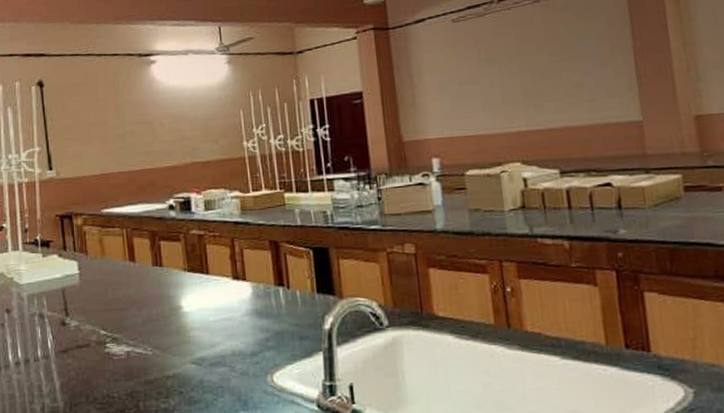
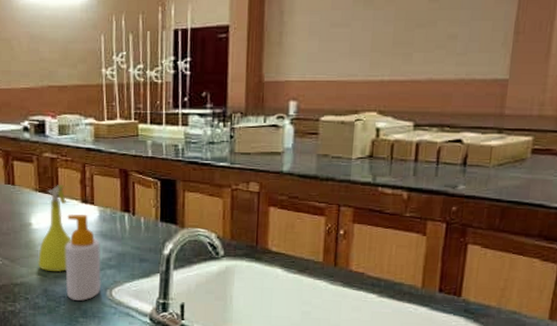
spray bottle: none [191,261,225,359] -> present [38,184,71,273]
soap bottle: none [219,292,261,390] -> present [65,214,102,301]

